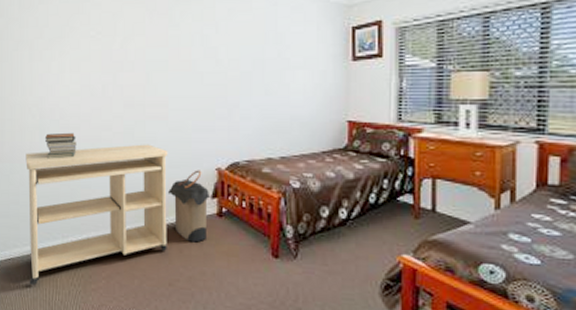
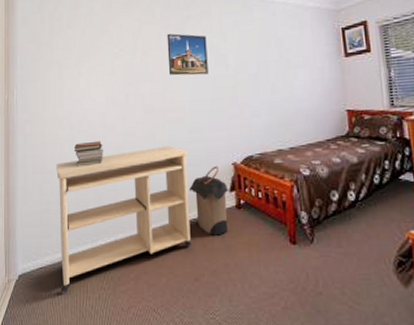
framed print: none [151,17,196,69] -> present [167,33,208,76]

